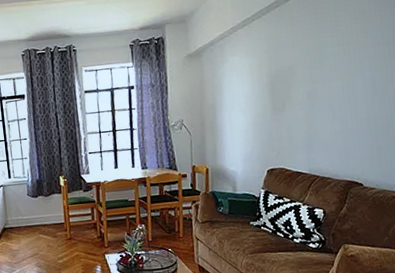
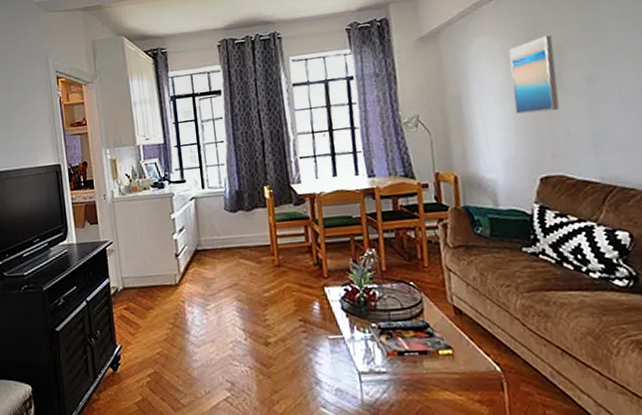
wall art: none [254,57,287,121] -> present [509,35,560,115]

